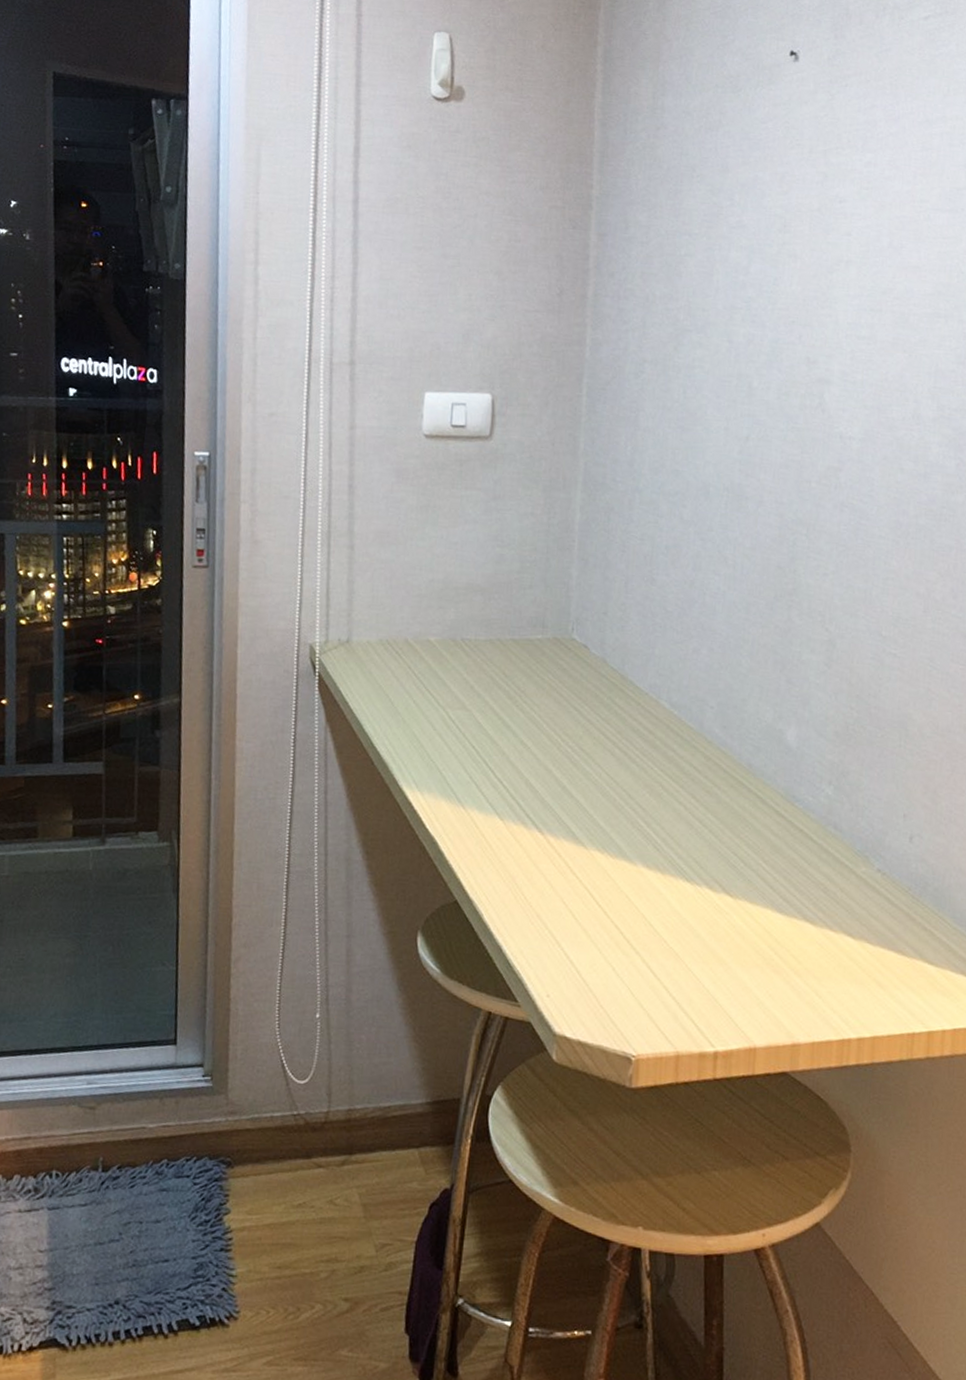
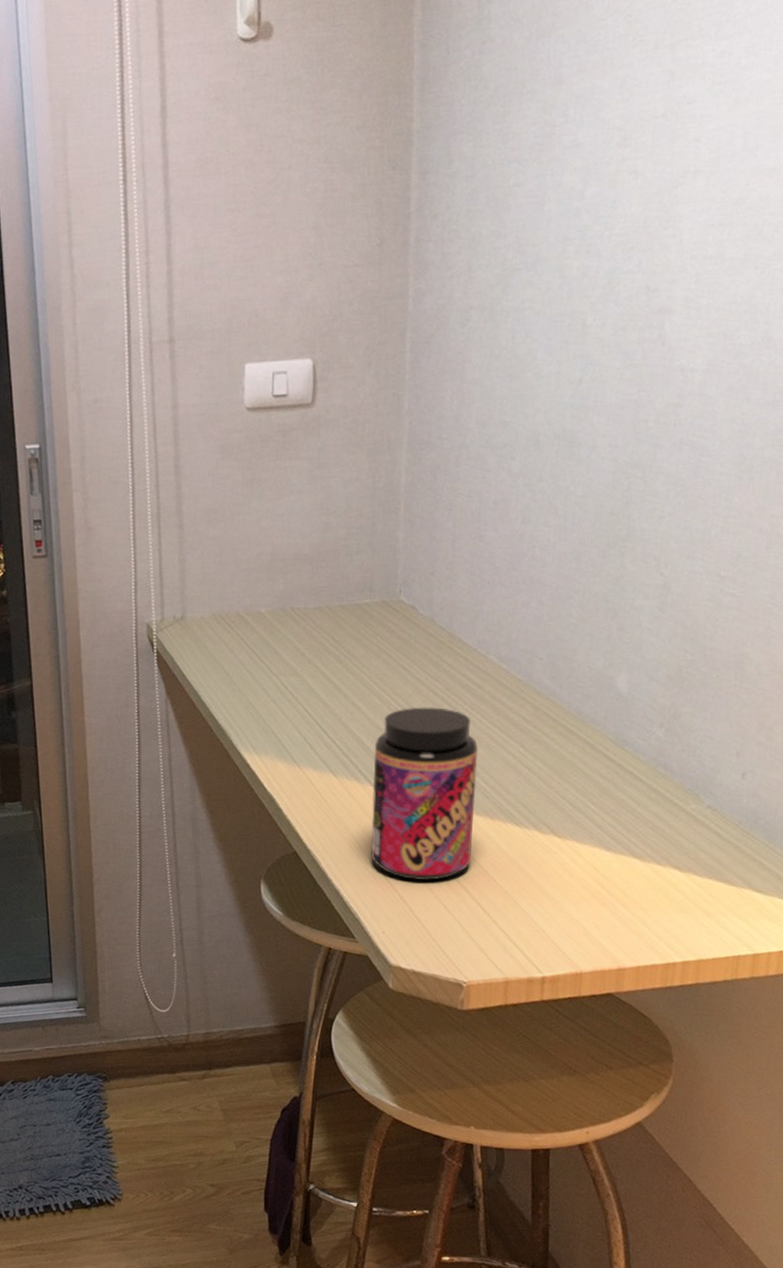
jar: none [536,750,650,939] -> present [370,707,479,881]

